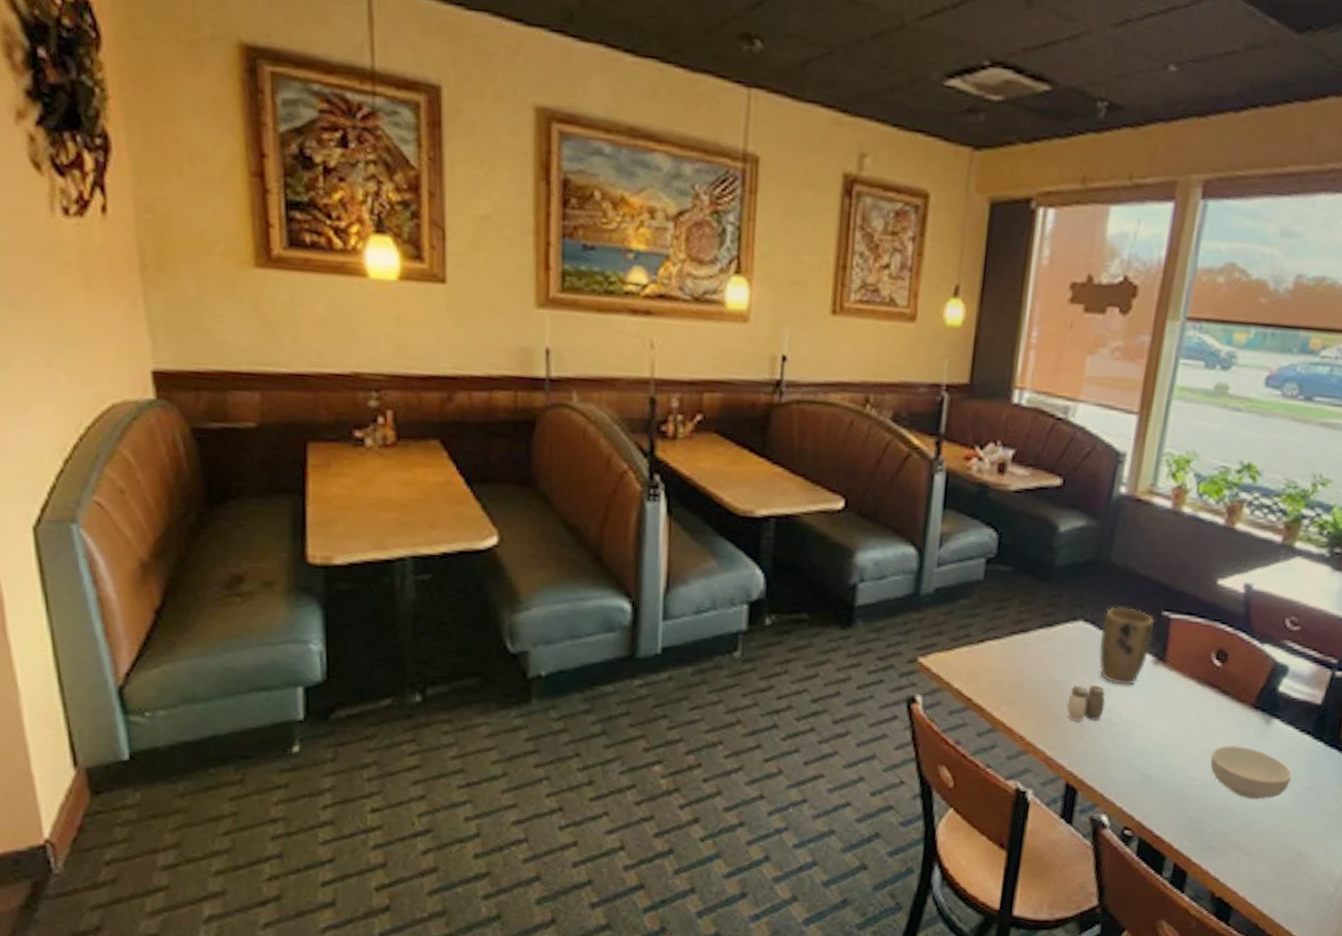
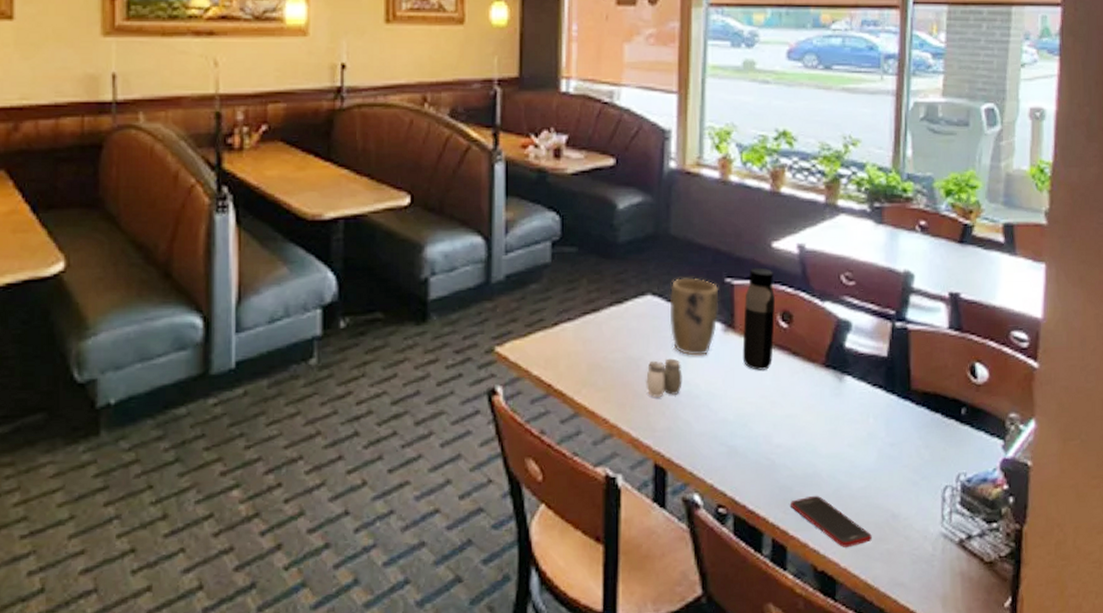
water bottle: none [1169,603,1215,706] -> present [742,267,776,370]
cell phone: none [1197,828,1275,879] -> present [791,495,872,547]
cereal bowl: present [1210,745,1292,800] -> none [791,406,871,462]

